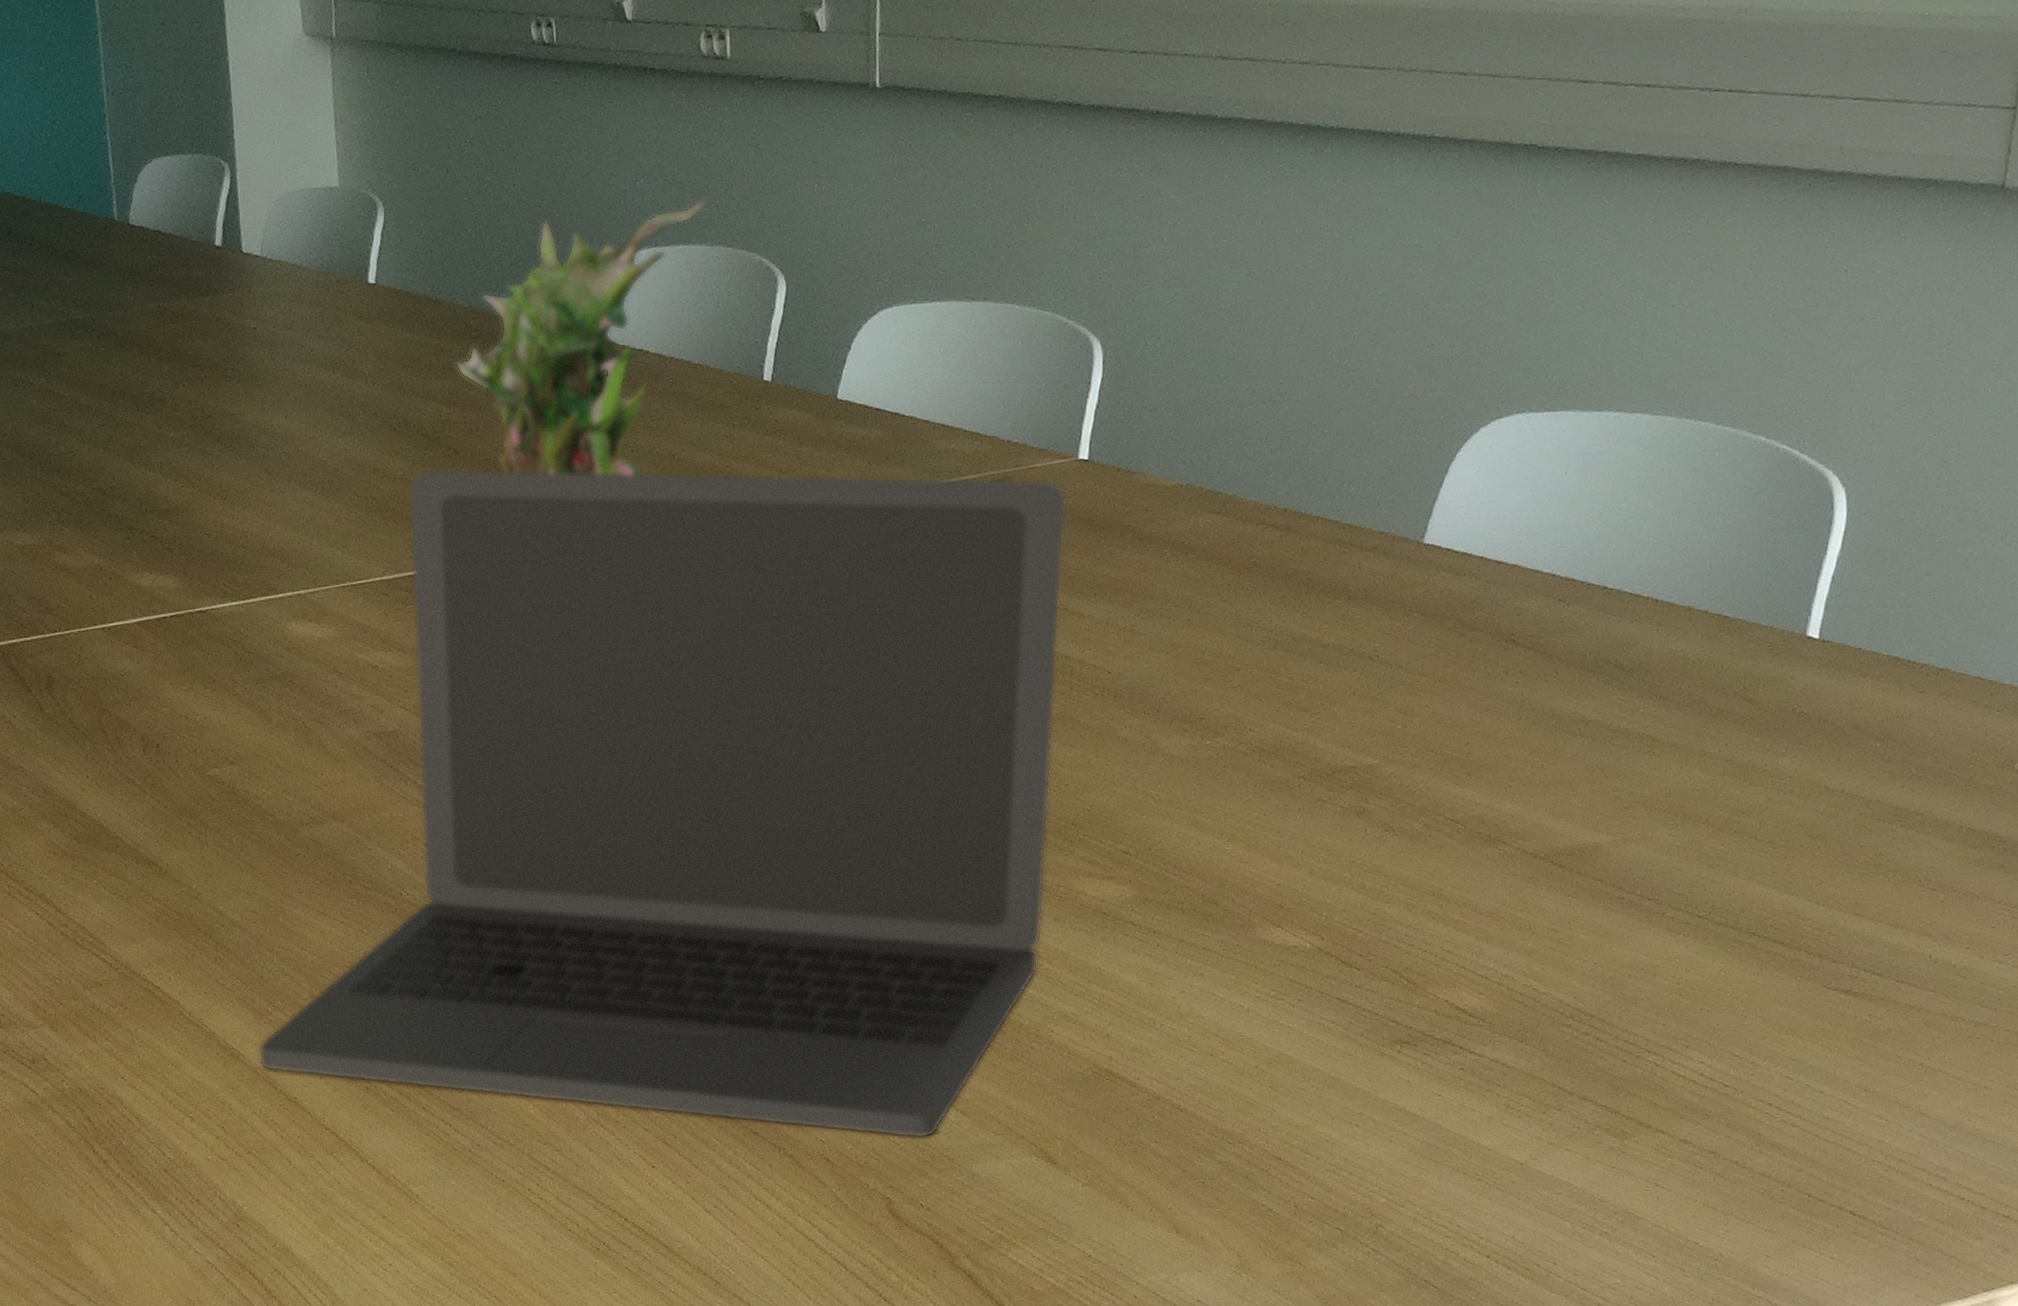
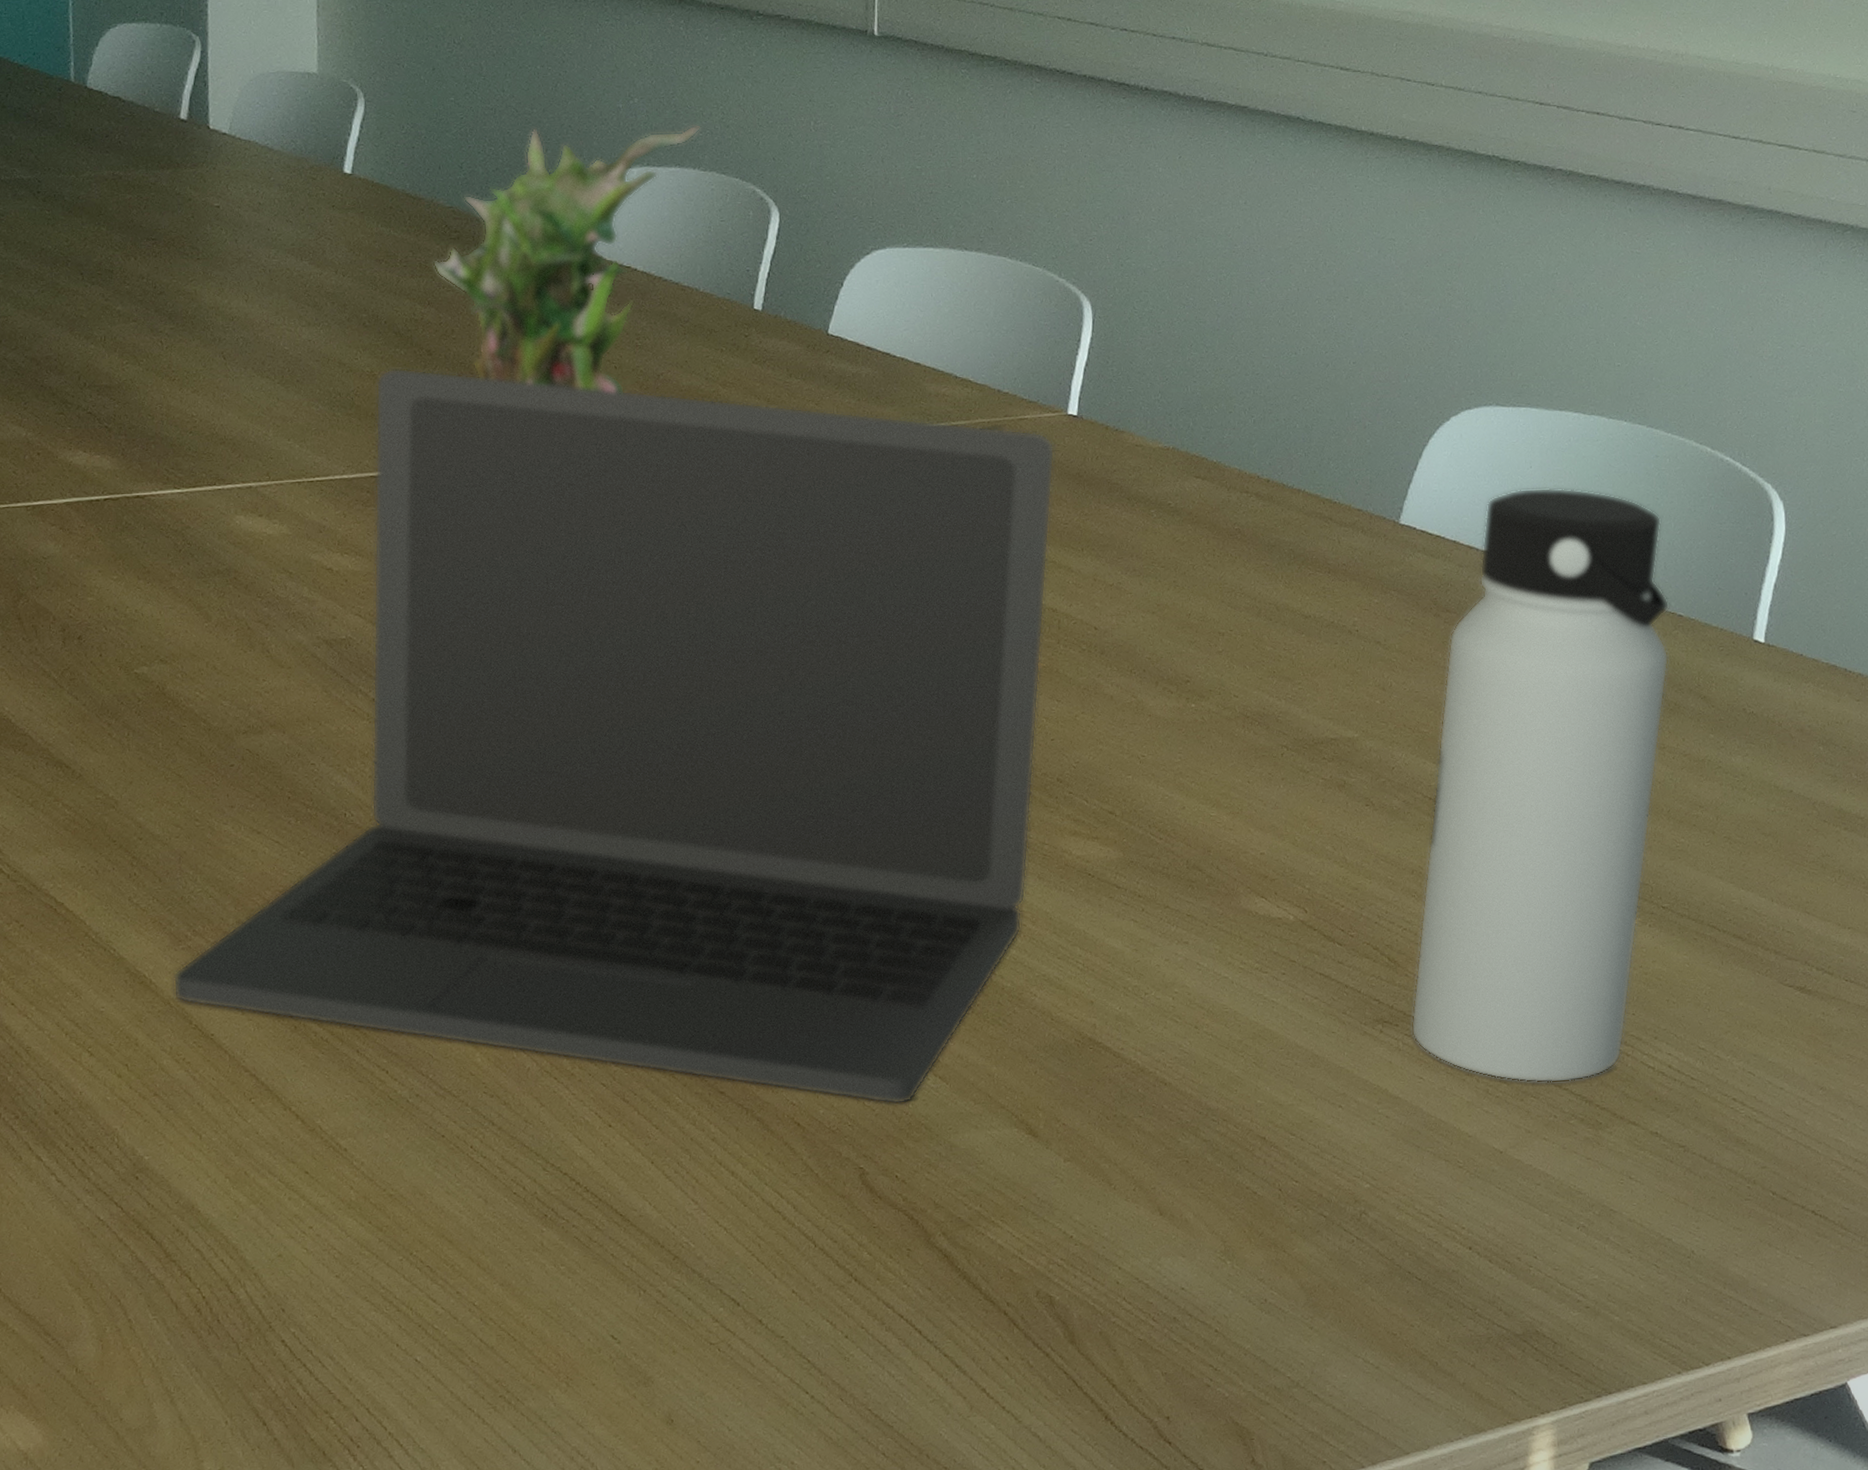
water bottle: none [1430,492,1715,1096] -> present [1411,487,1670,1083]

